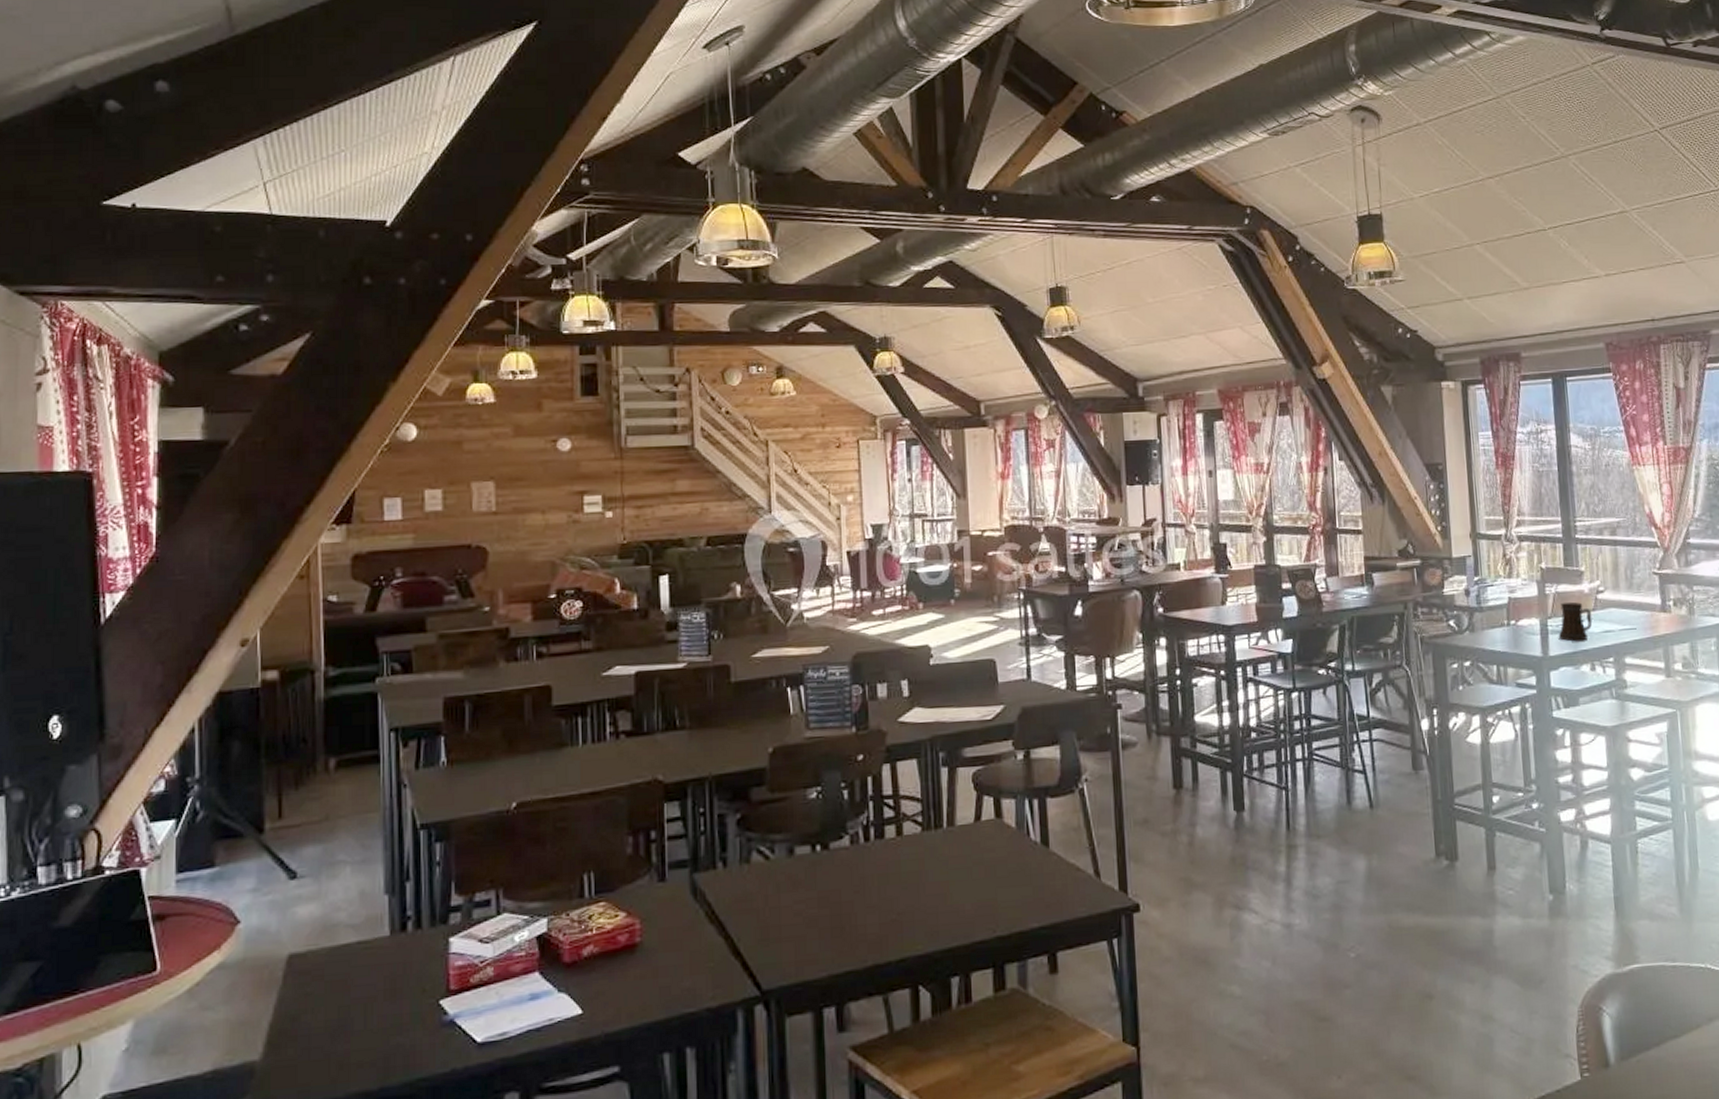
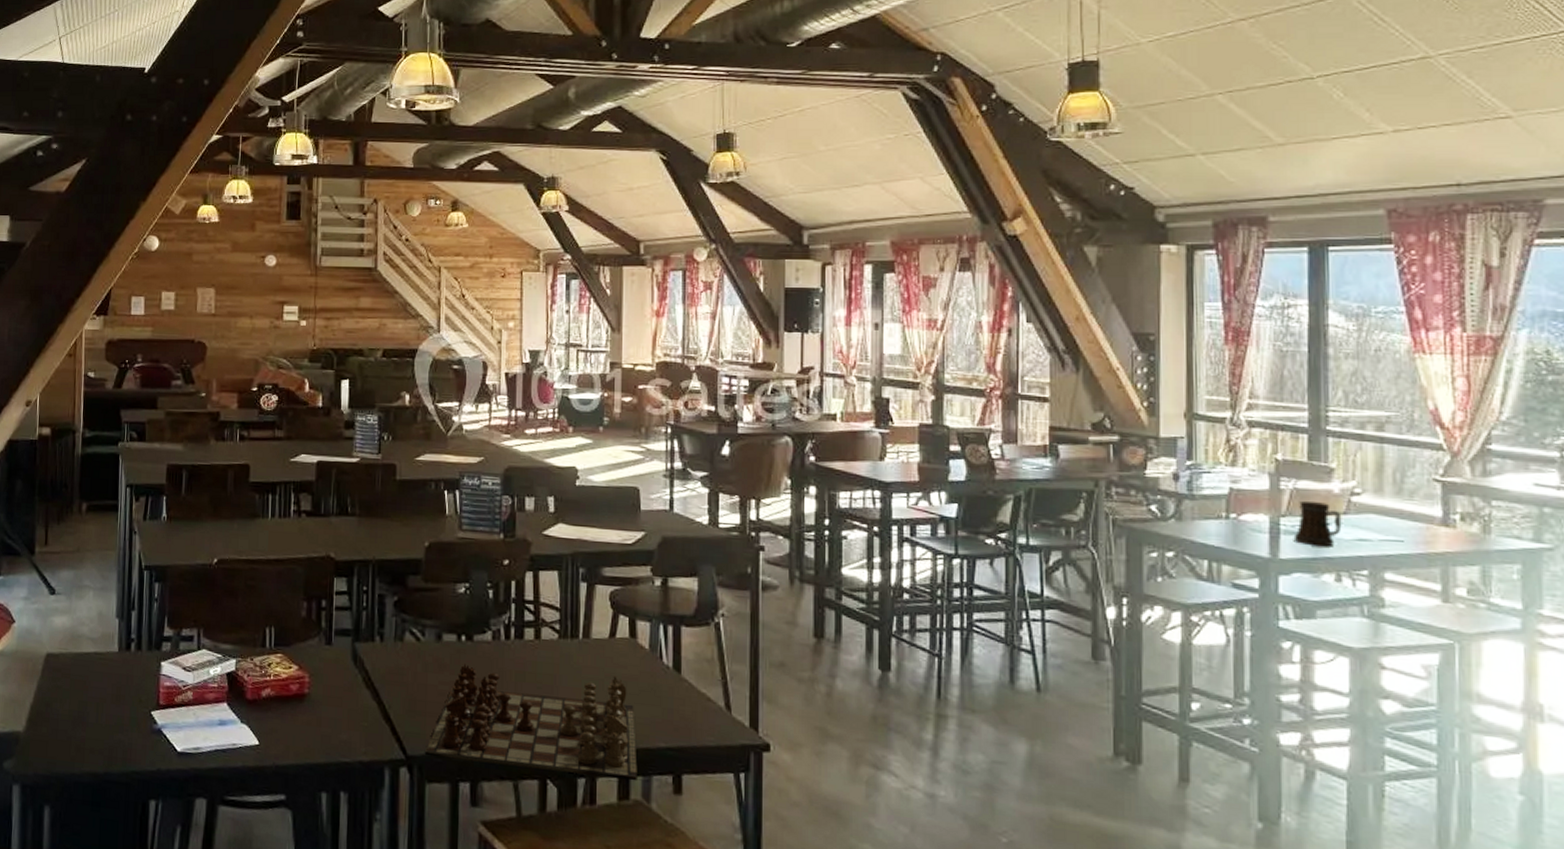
chessboard: none [783,861,1012,987] -> present [425,664,638,782]

